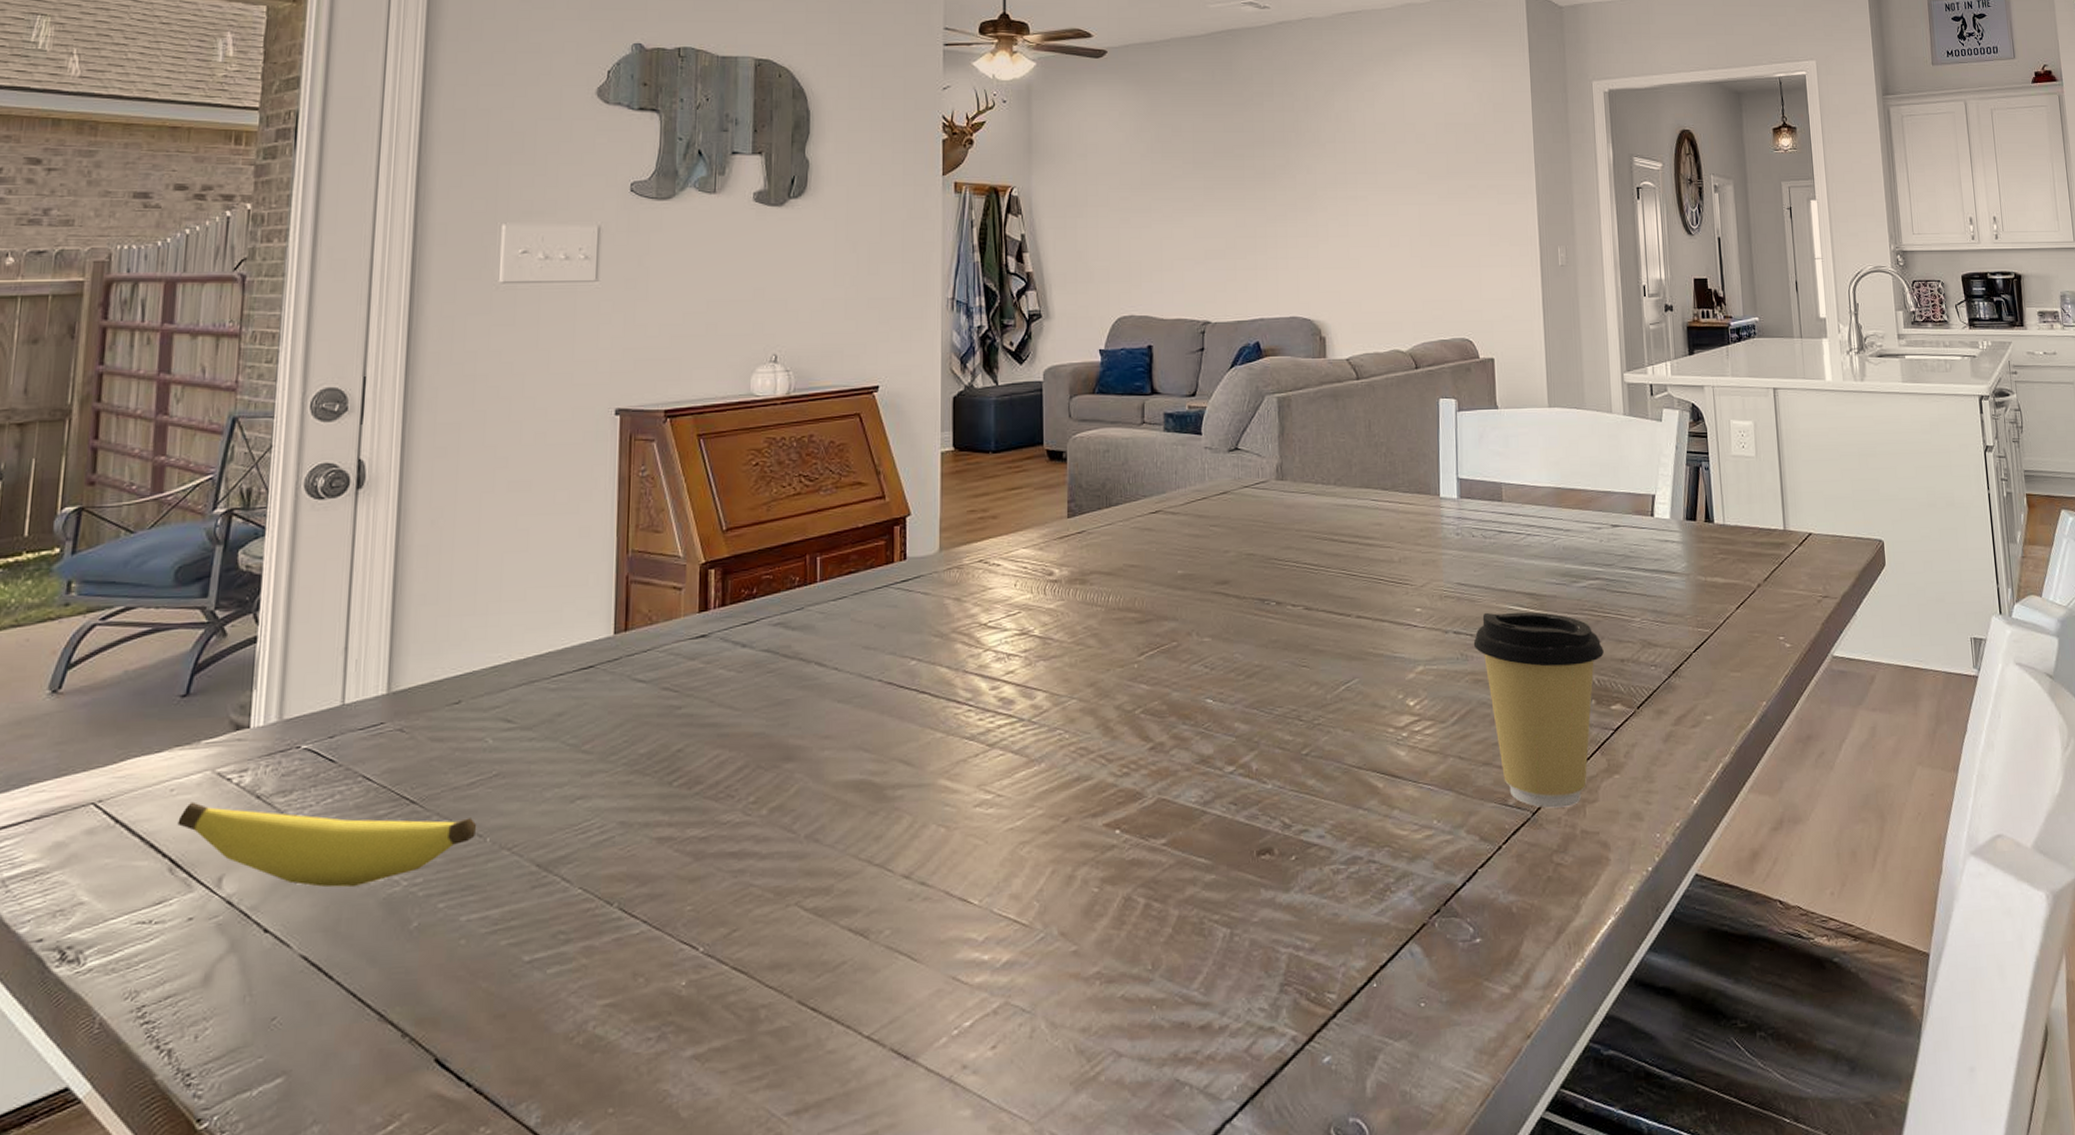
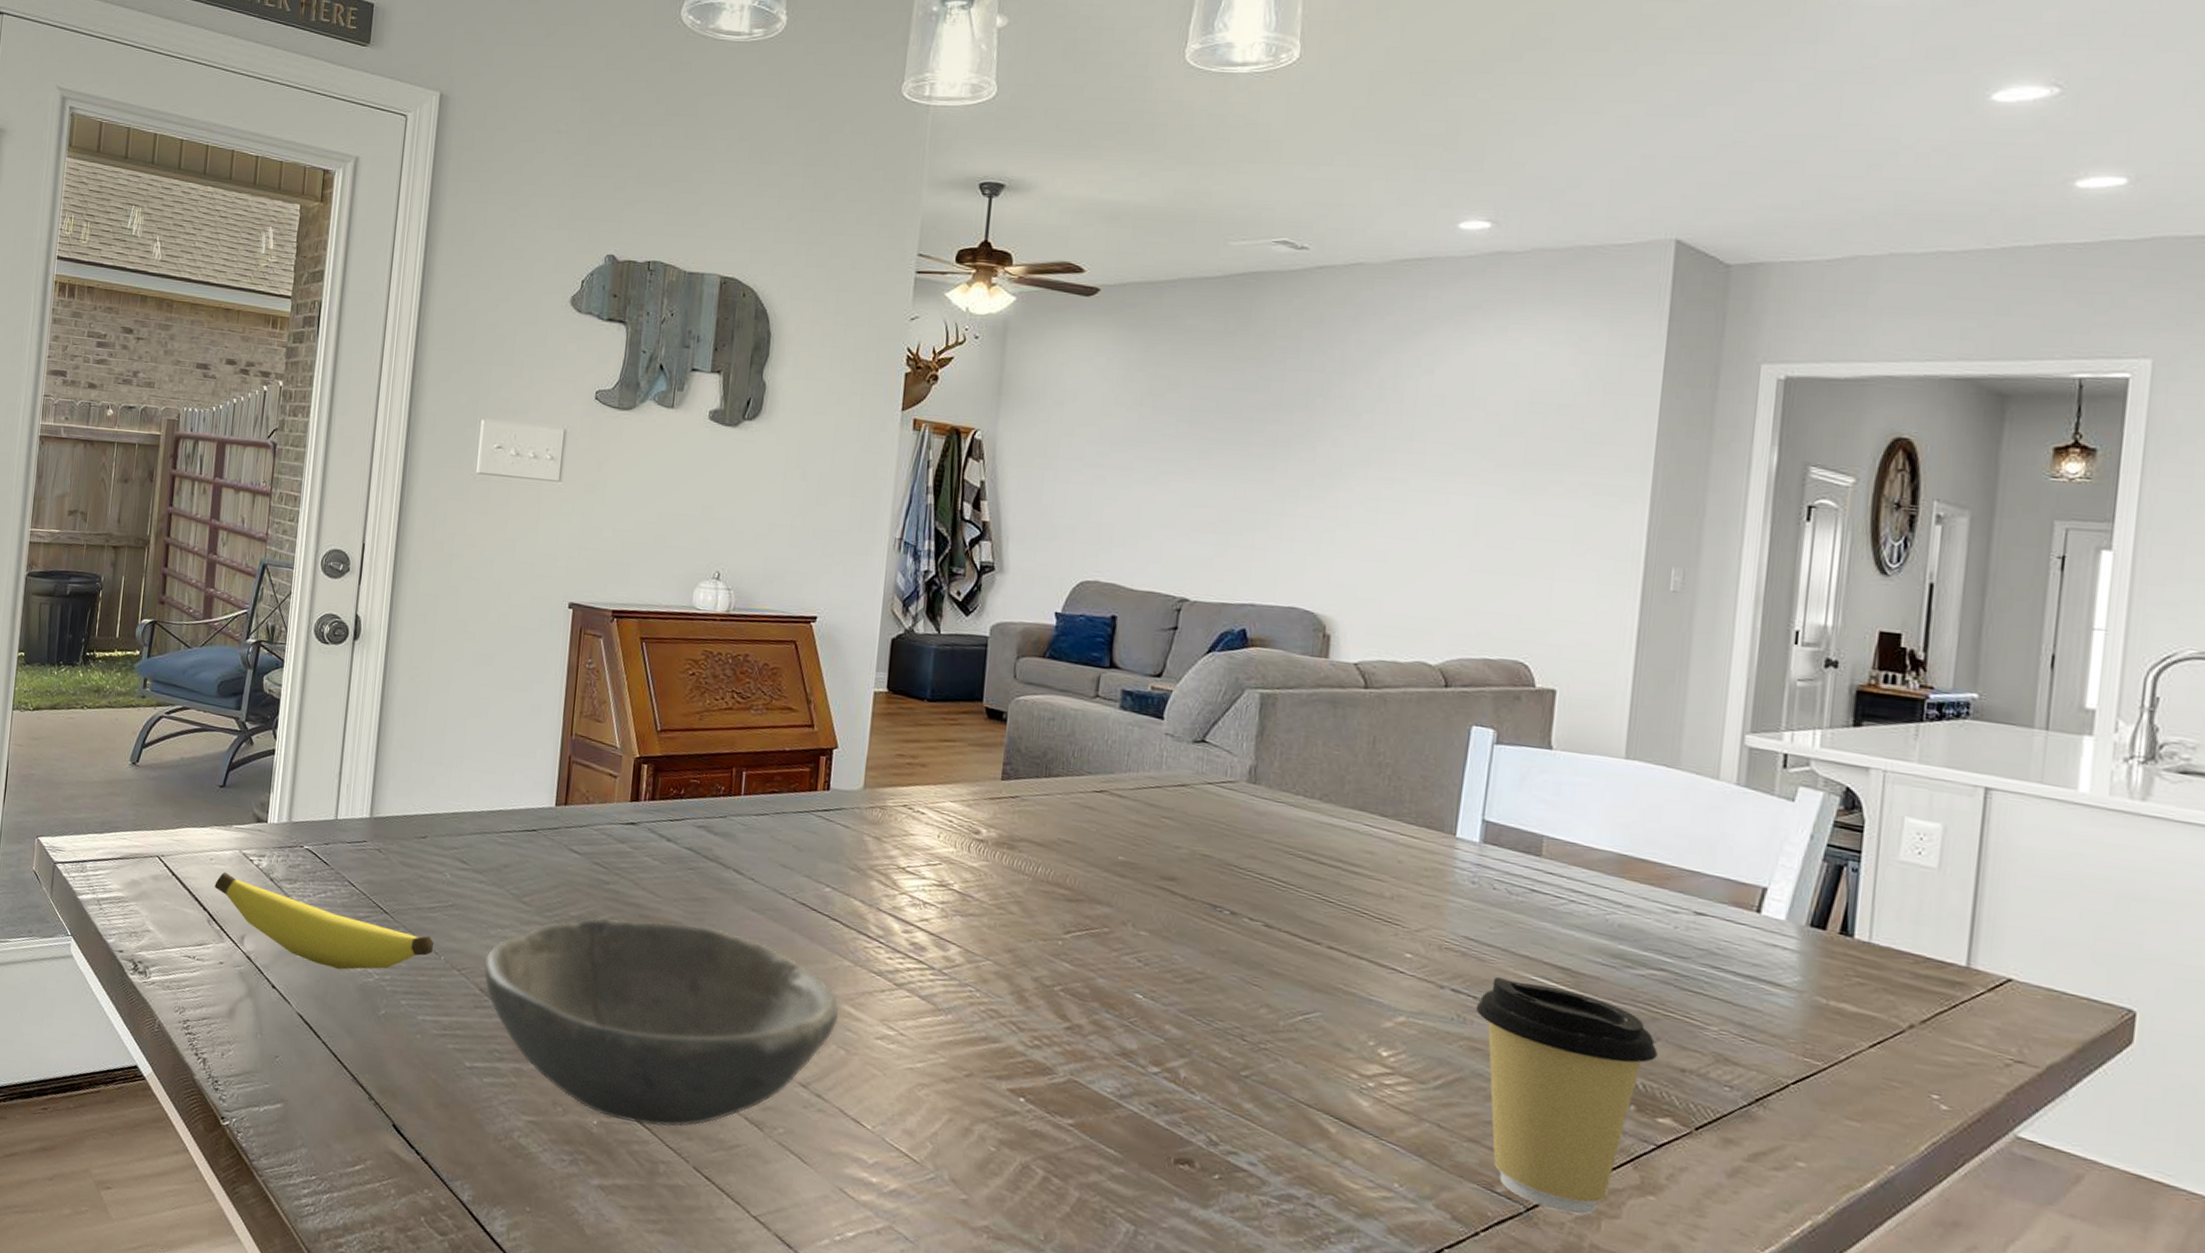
bowl: none [540,730,936,973] -> present [484,918,839,1128]

